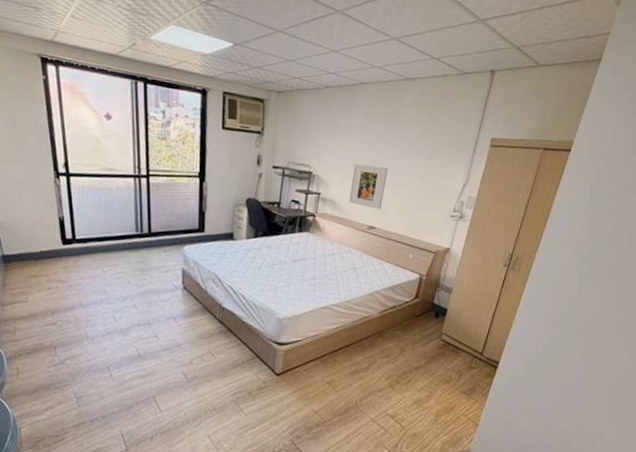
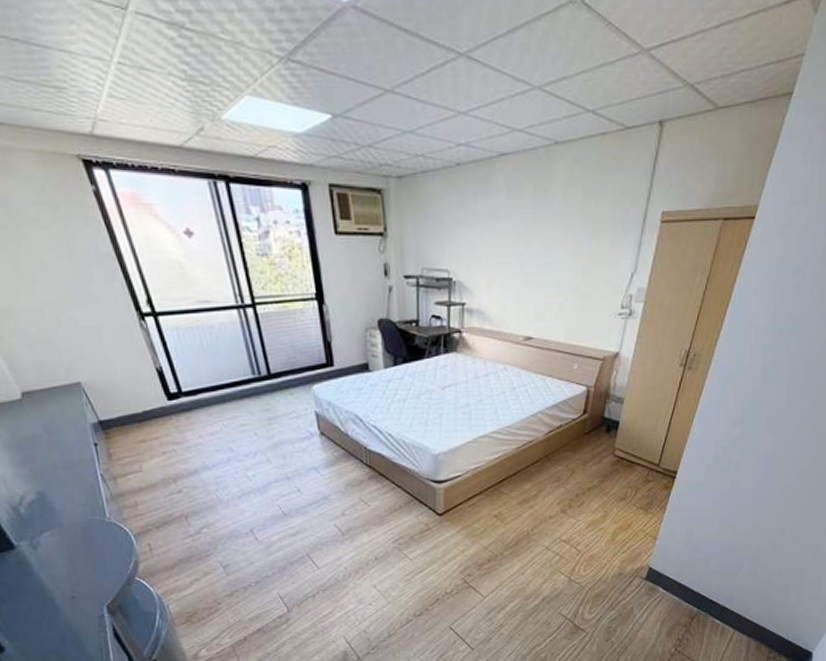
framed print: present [349,164,389,210] -> none [499,262,543,316]

